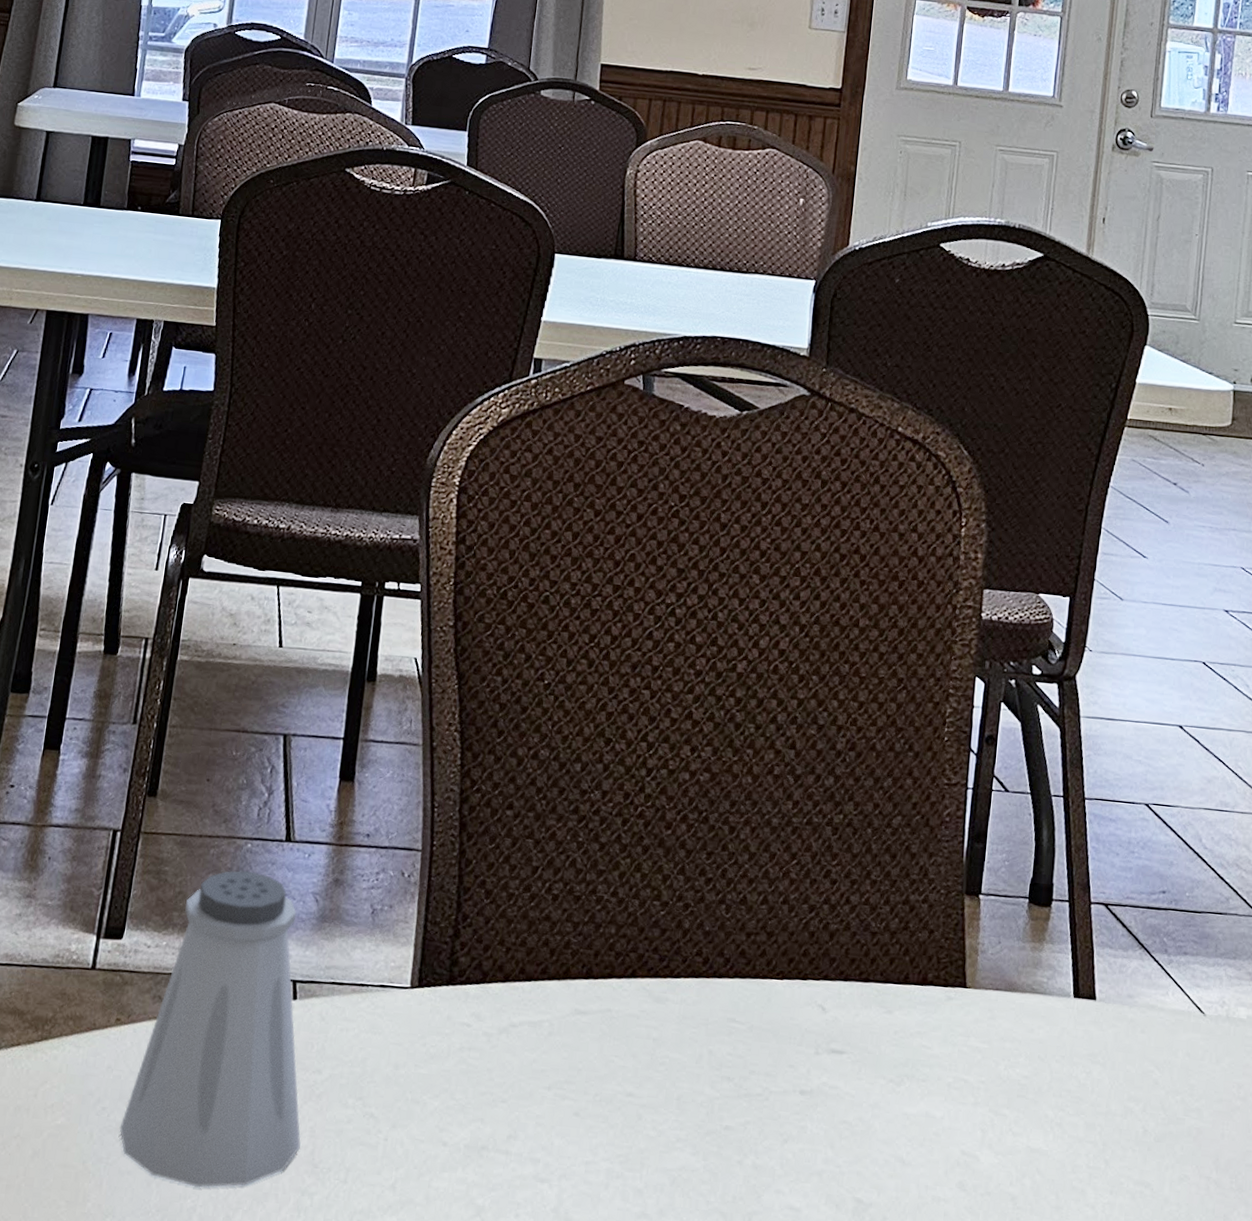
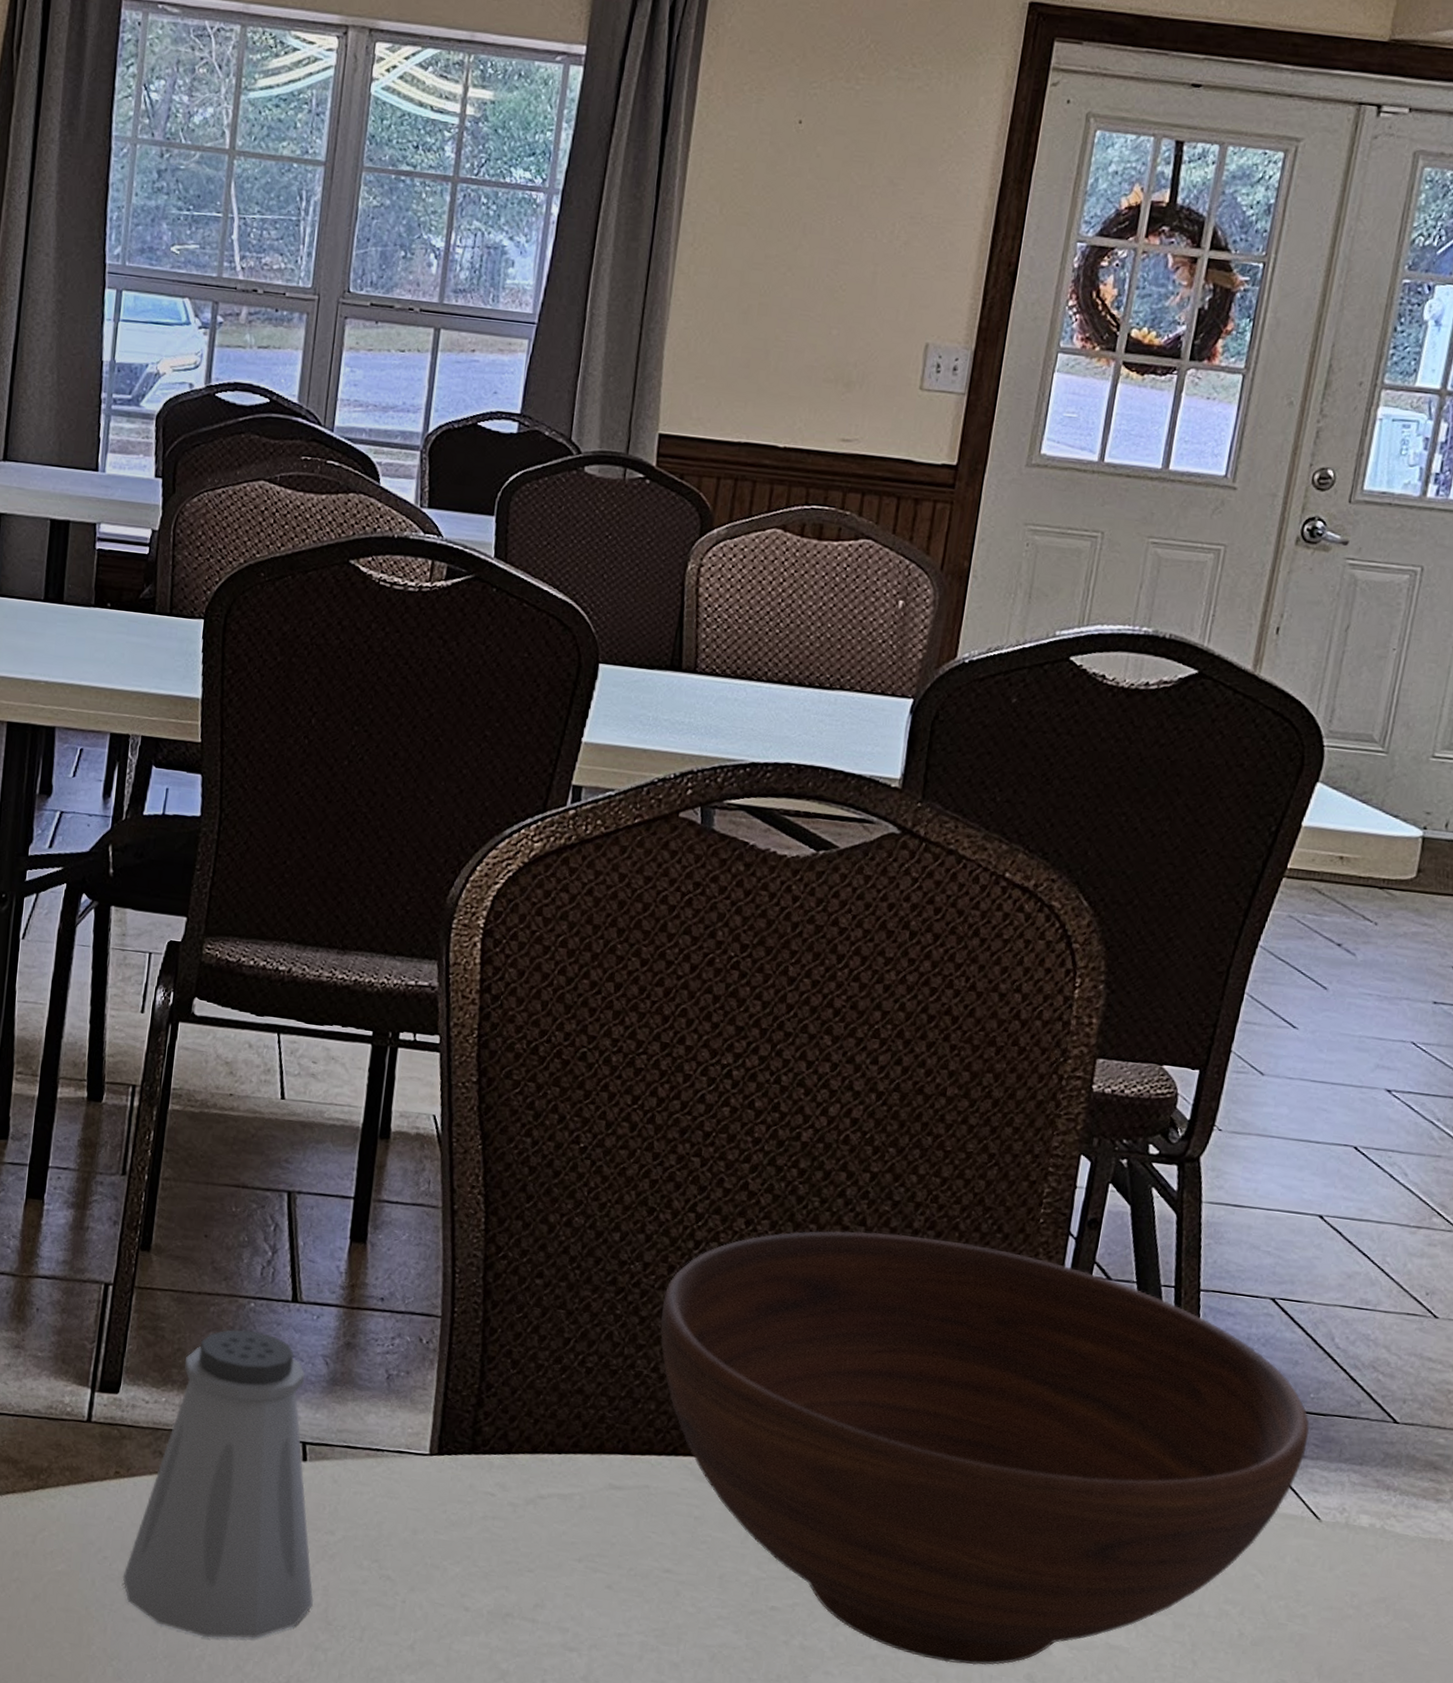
bowl: none [618,754,1188,1176] -> present [660,1230,1310,1665]

